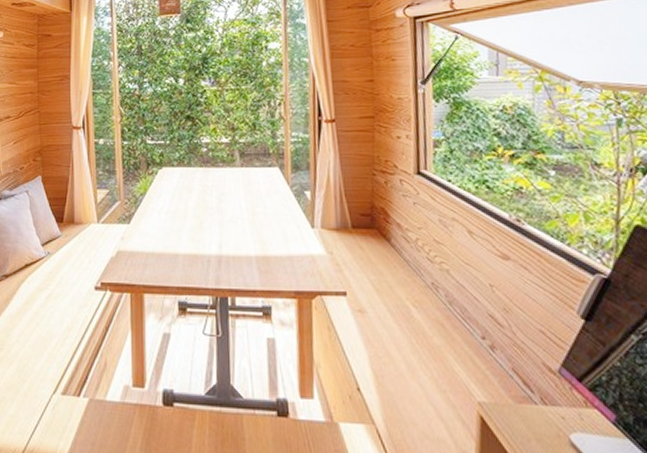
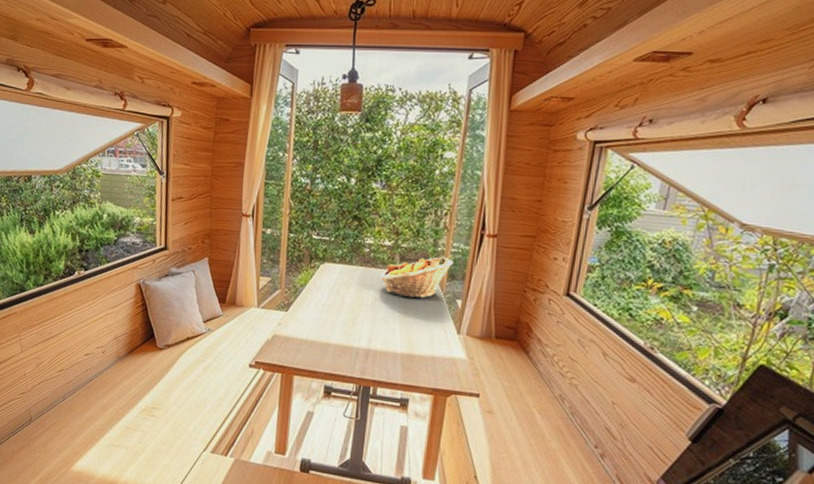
fruit basket: none [222,148,296,195] -> present [381,257,454,299]

